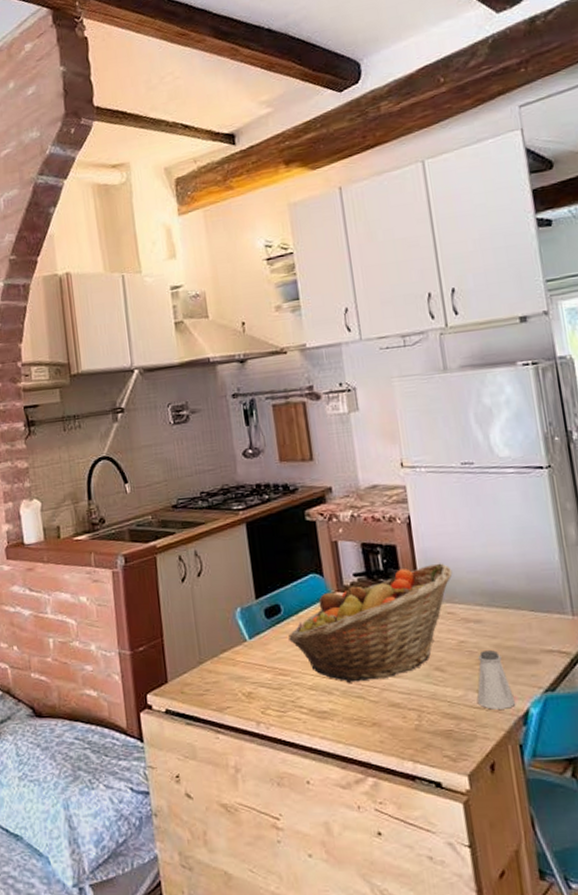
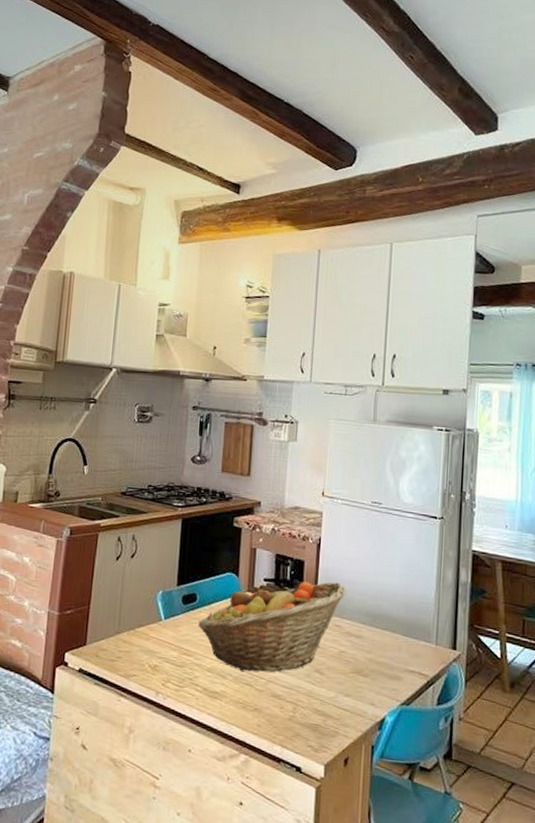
saltshaker: present [477,650,516,710] -> none [344,662,376,714]

